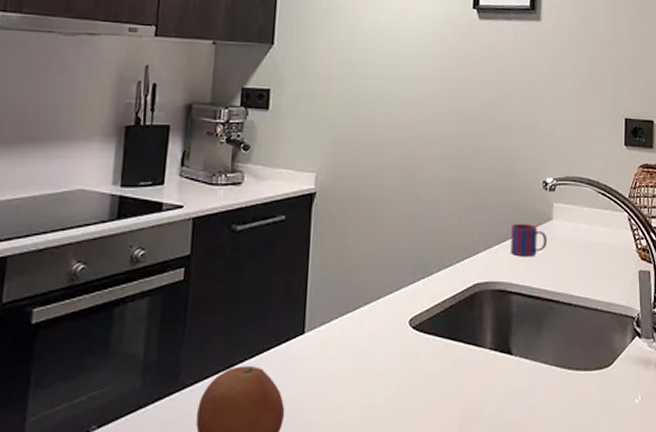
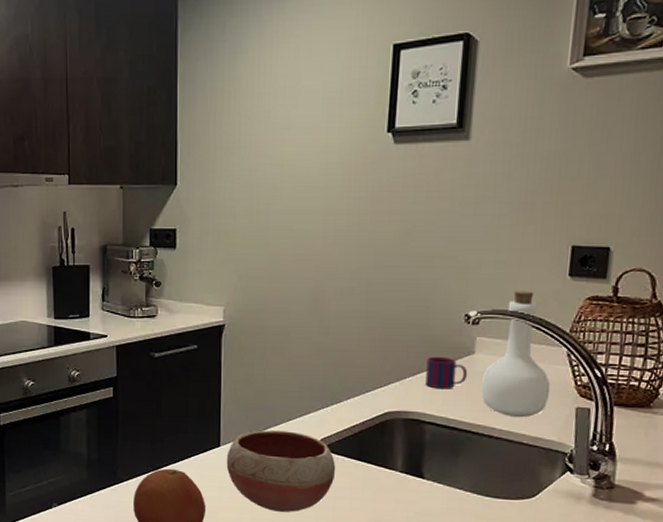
bowl: none [310,310,427,408] -> present [226,430,336,512]
bottle: none [559,159,617,283] -> present [481,291,551,418]

